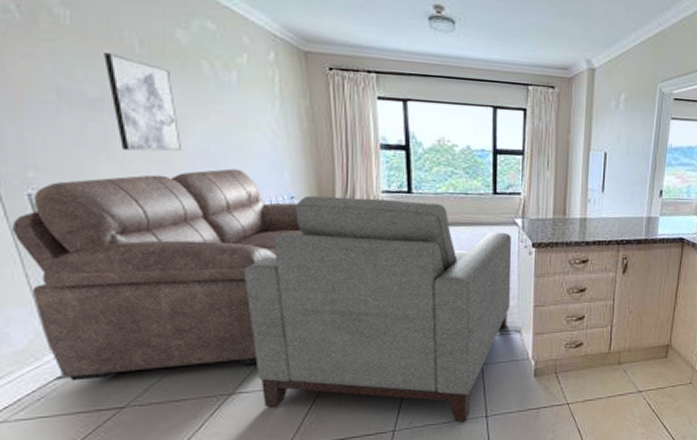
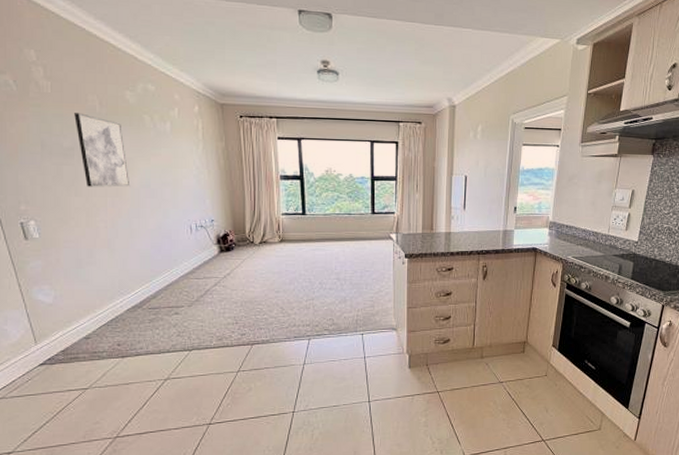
sofa: present [13,168,302,381] -> none [10,199,220,367]
chair: present [243,195,512,422] -> none [176,219,388,405]

